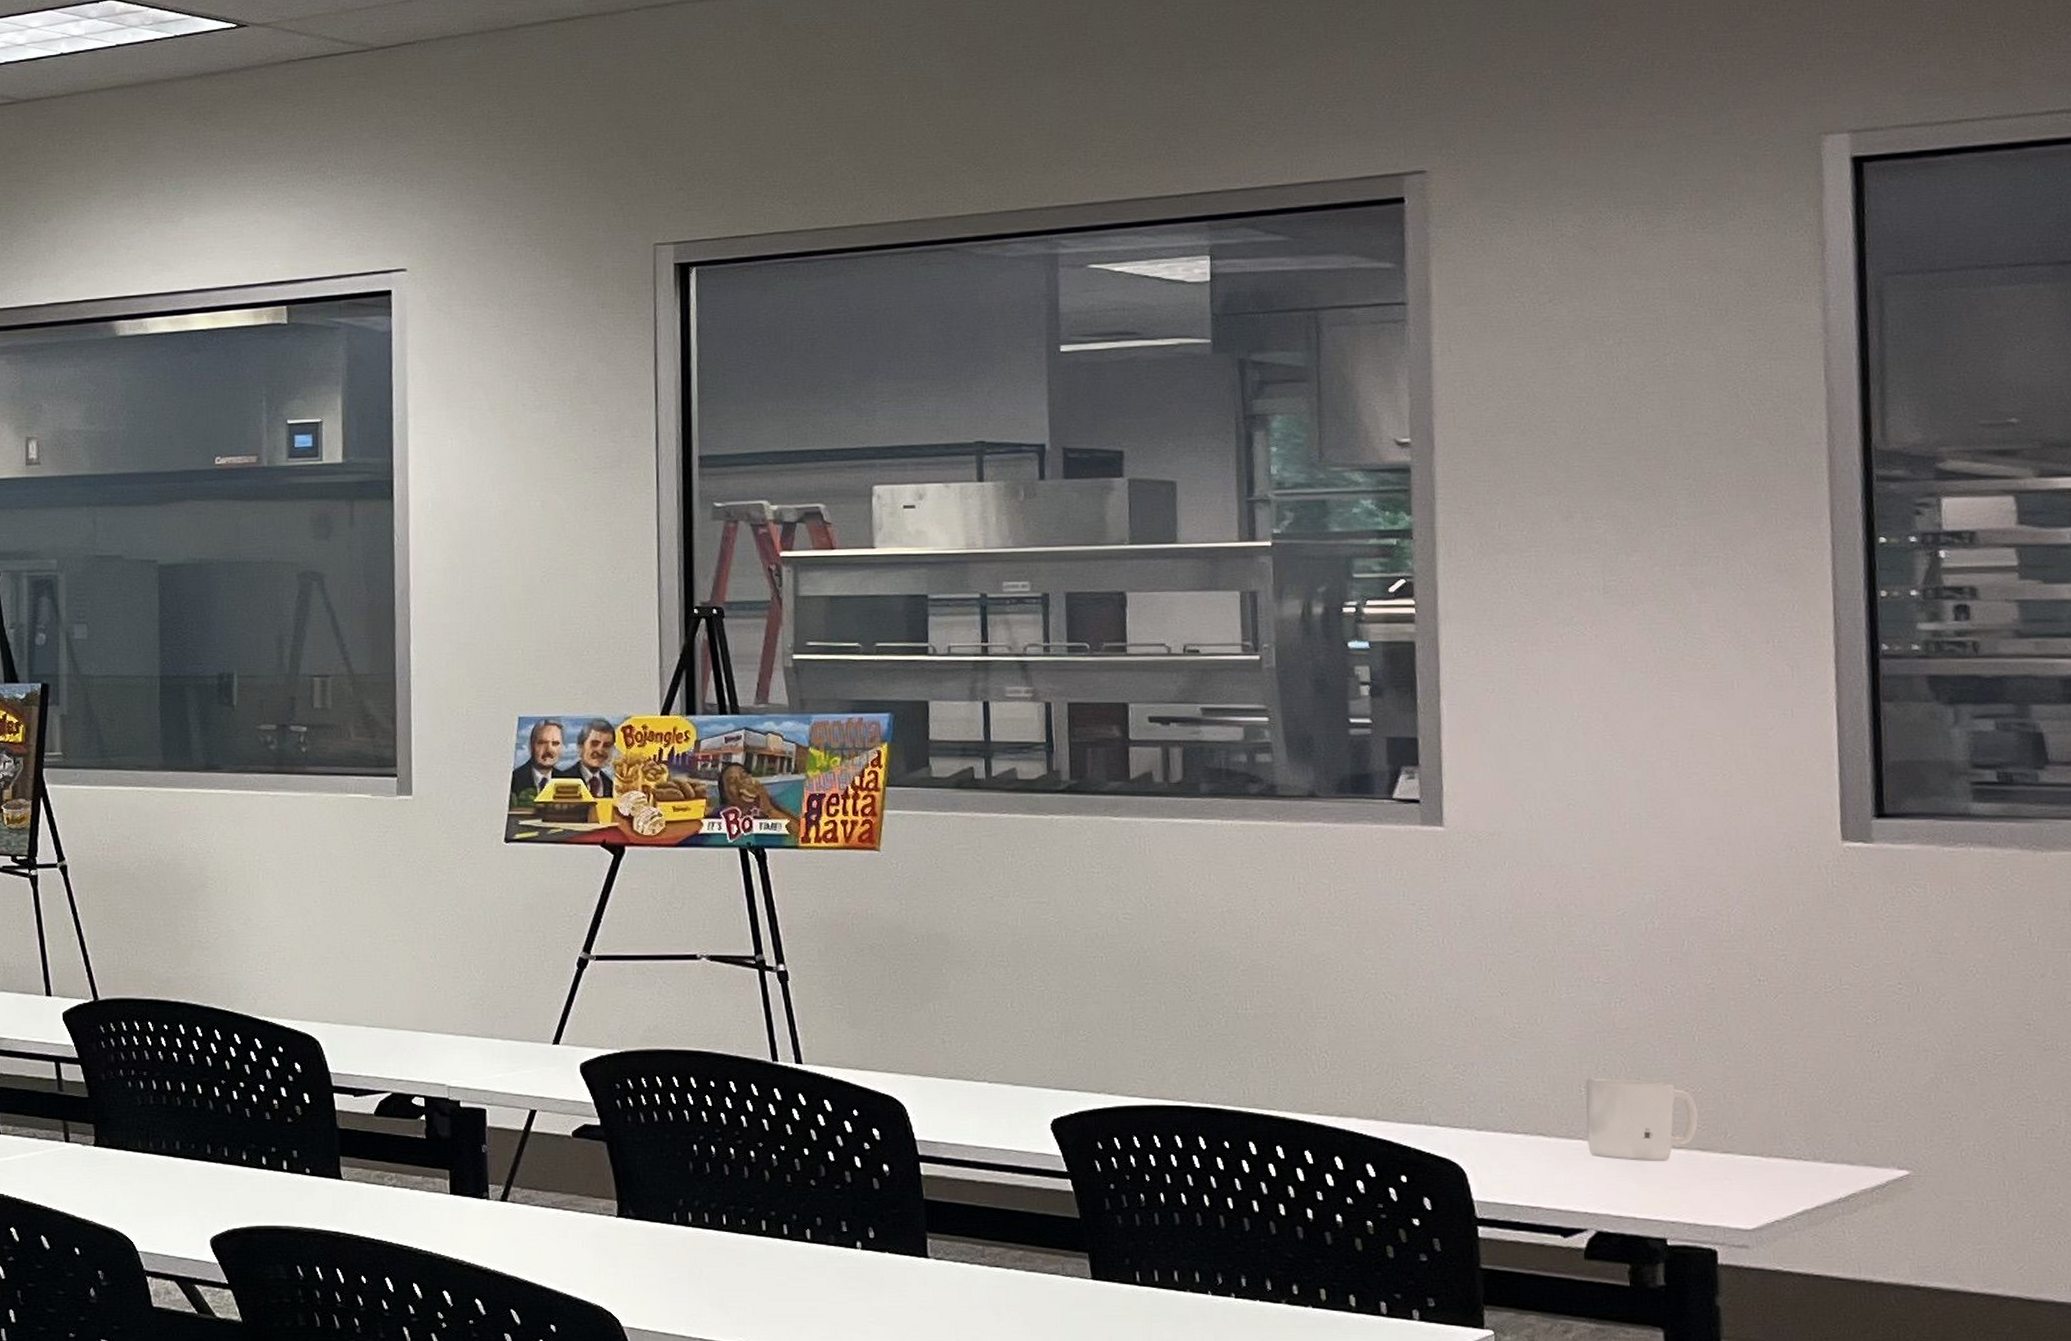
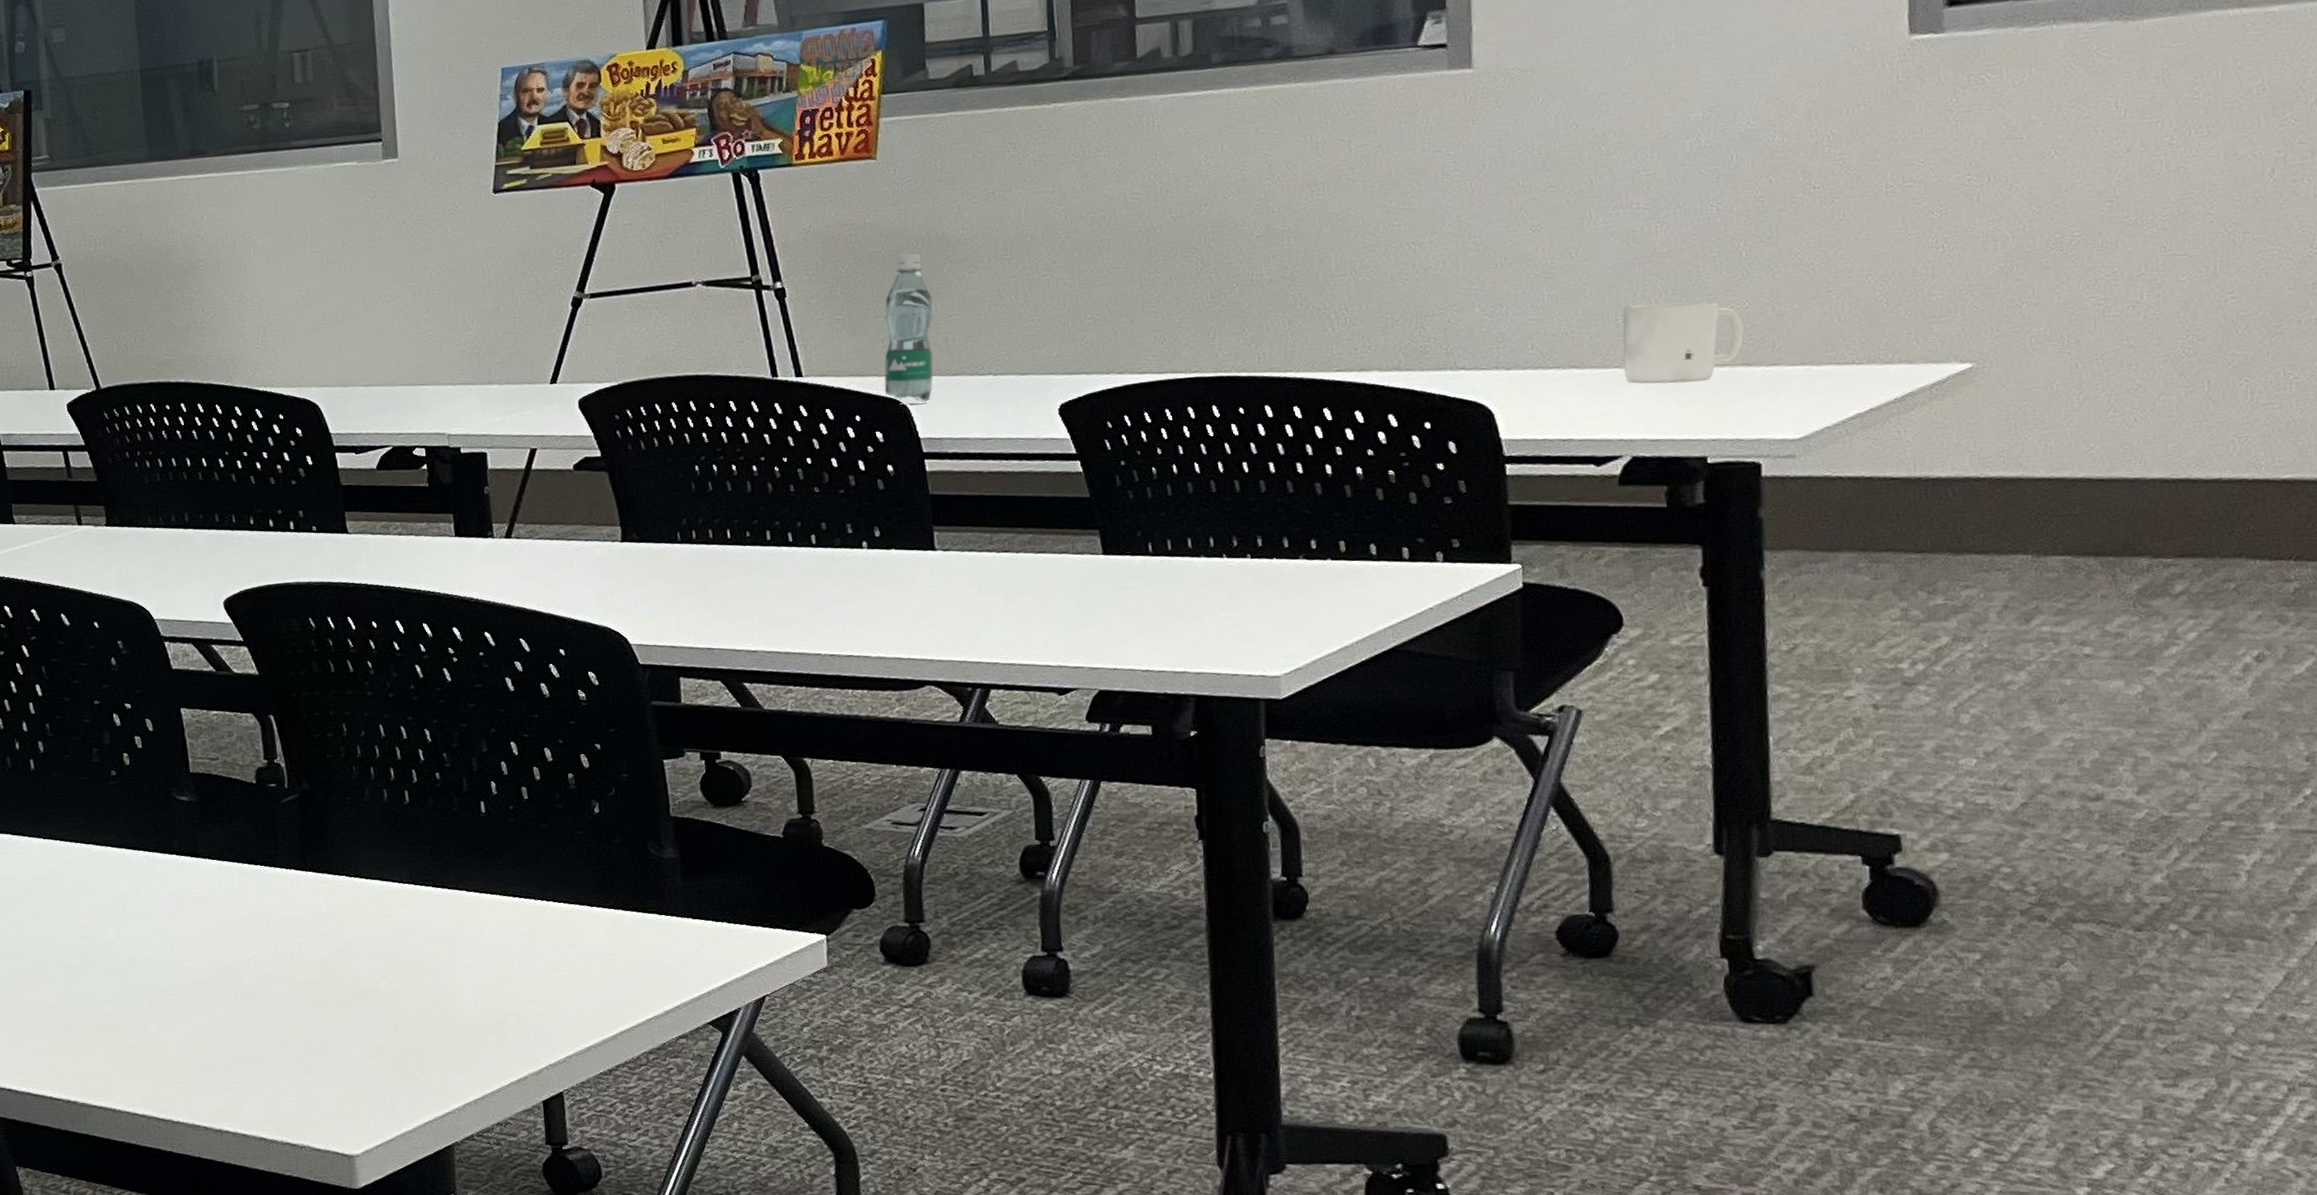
bottle: none [882,949,932,1104] -> present [884,253,934,405]

